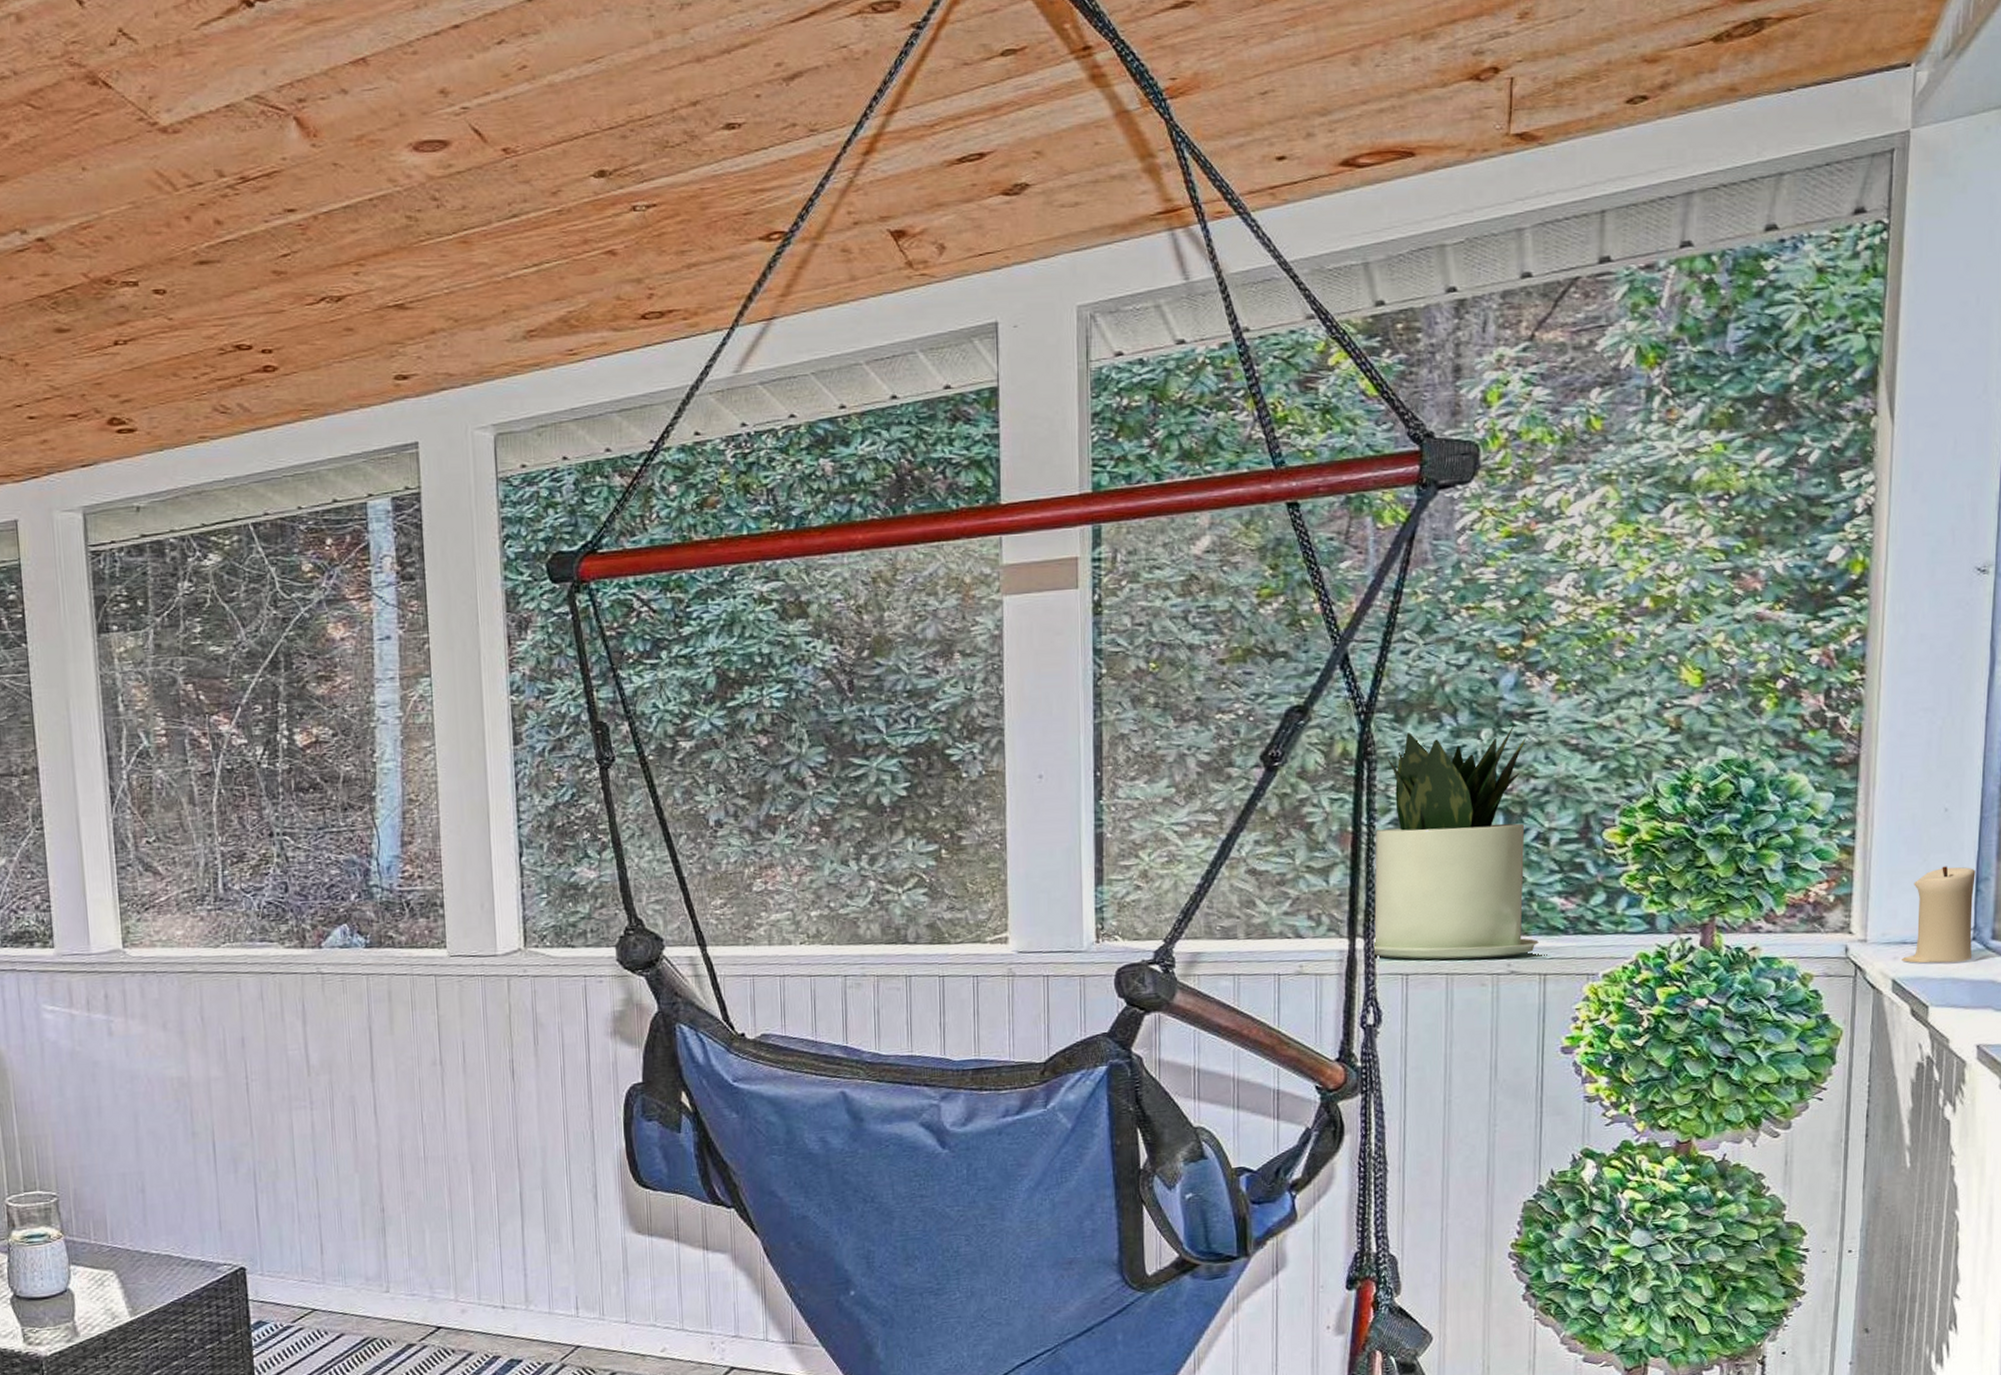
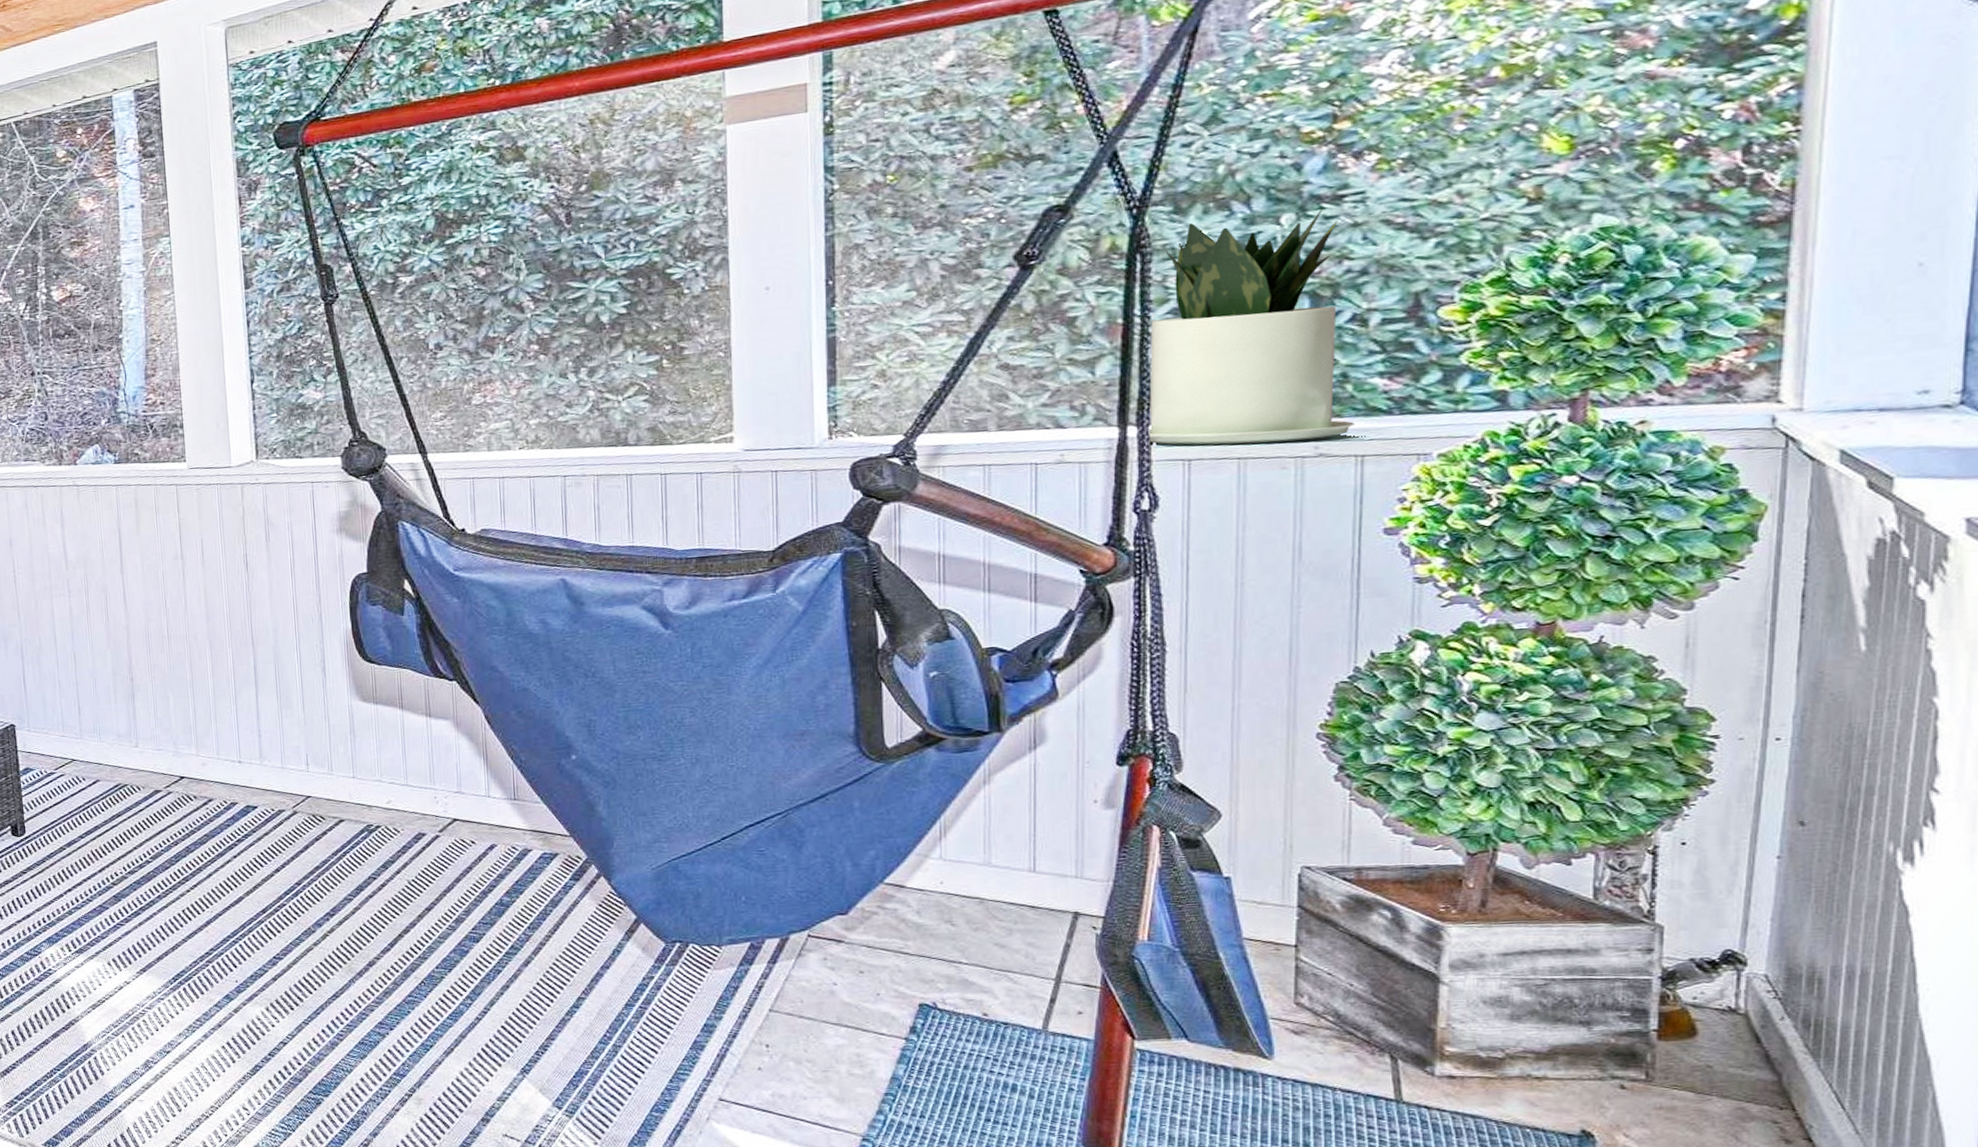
candle: present [1902,866,1976,964] -> none [1854,325,1965,432]

